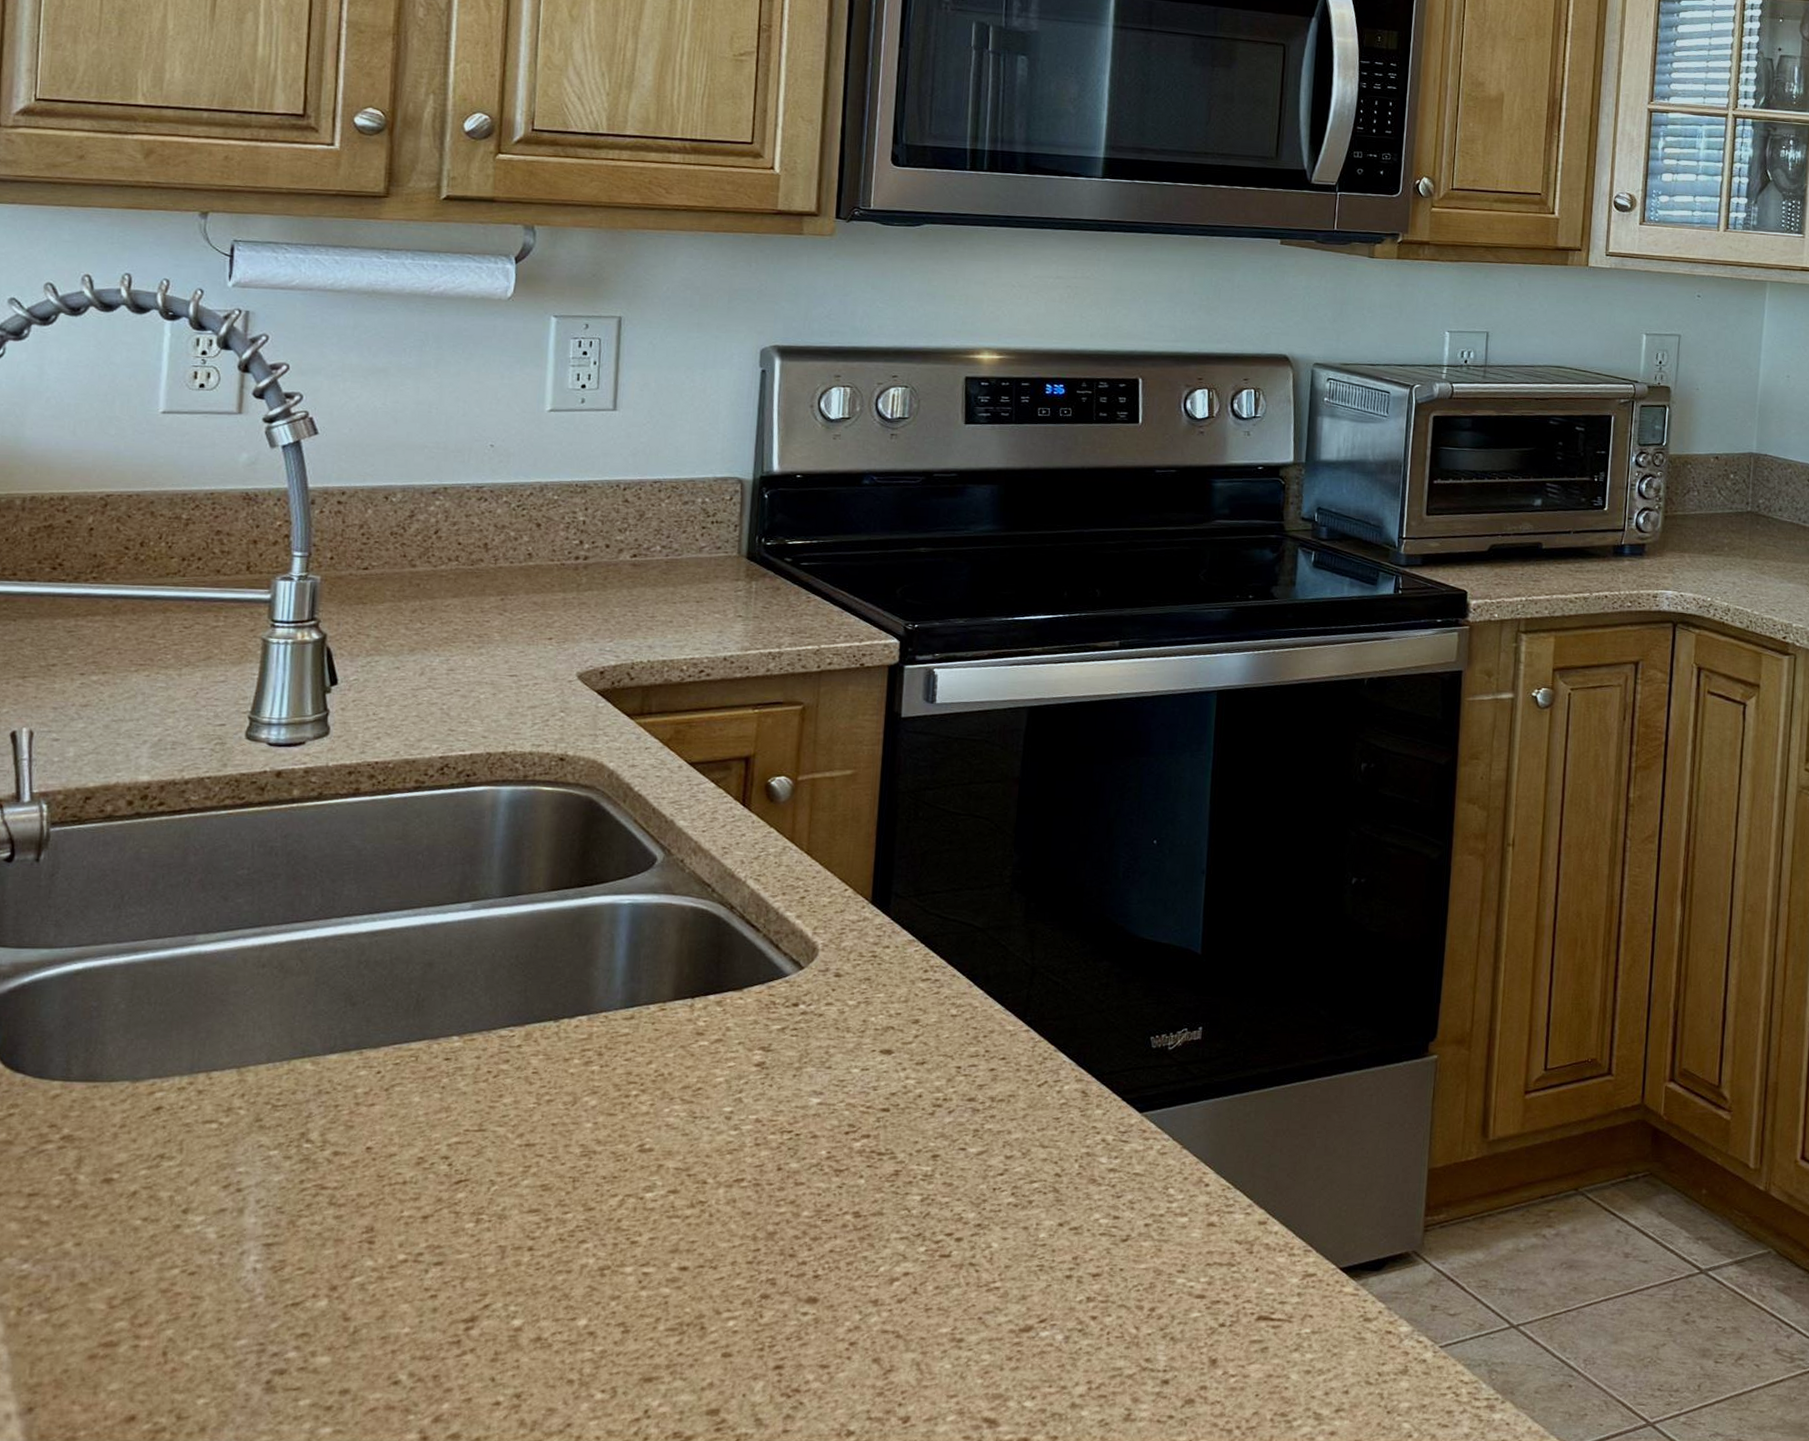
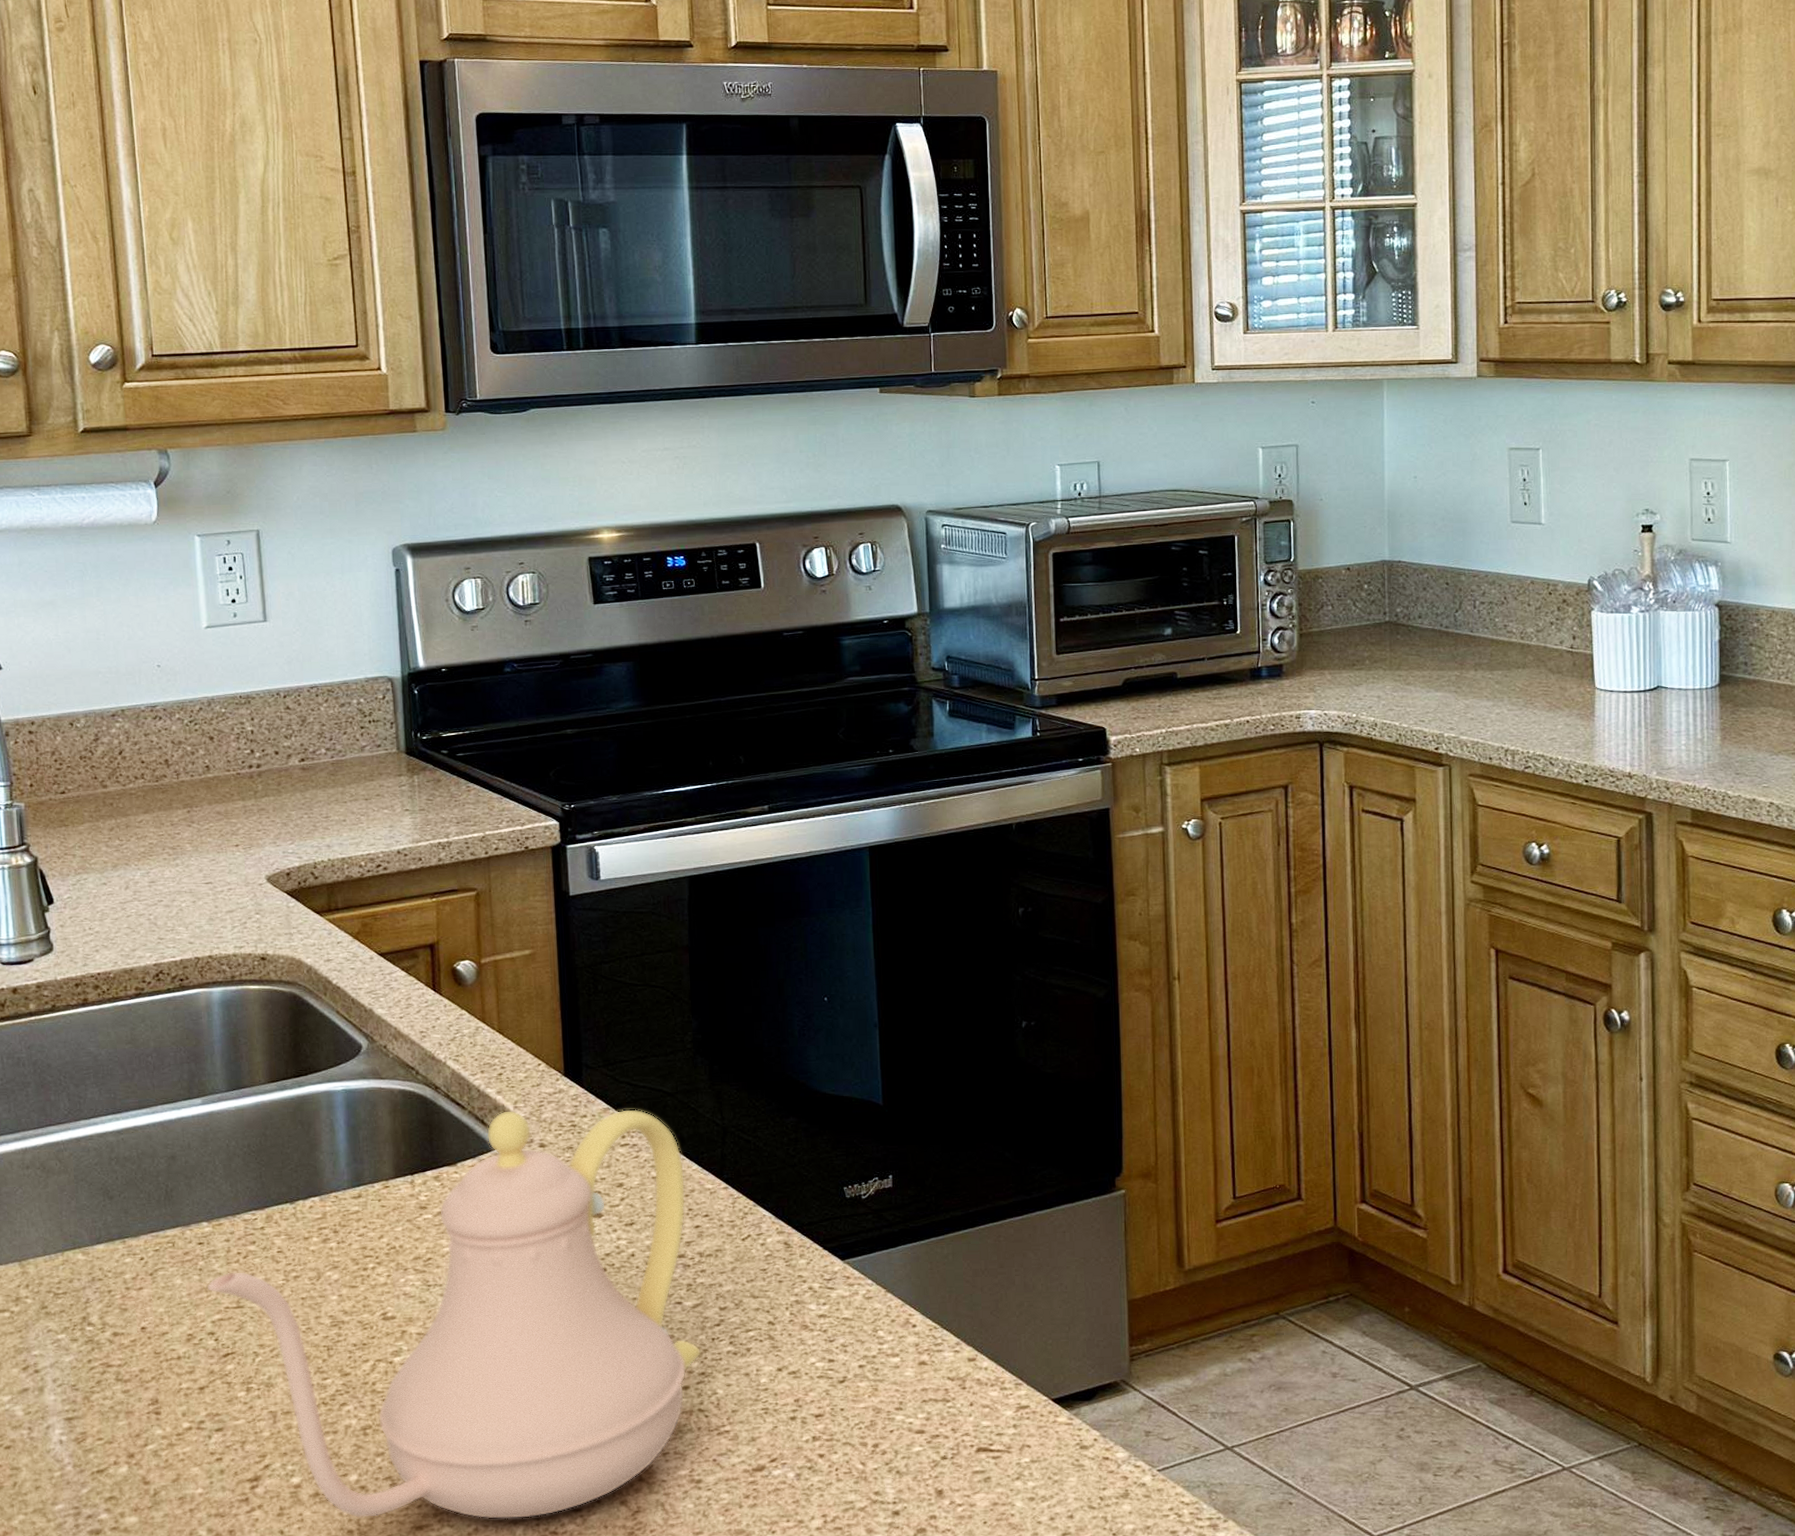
teapot: none [447,935,987,1374] -> present [206,1108,702,1520]

